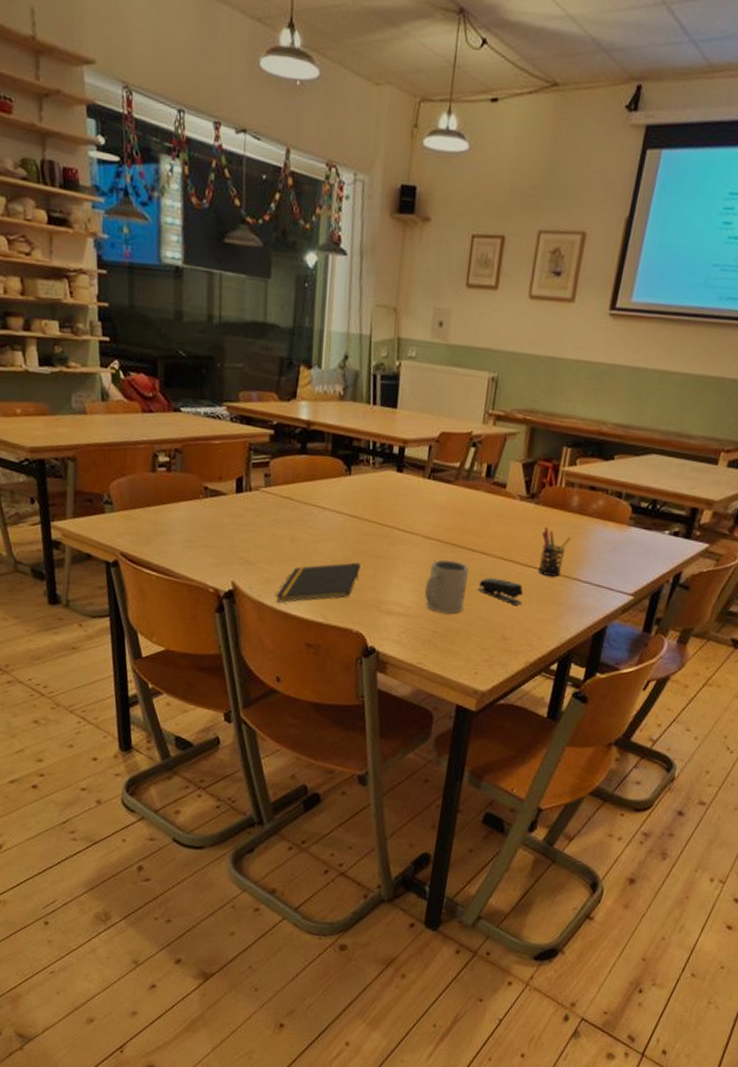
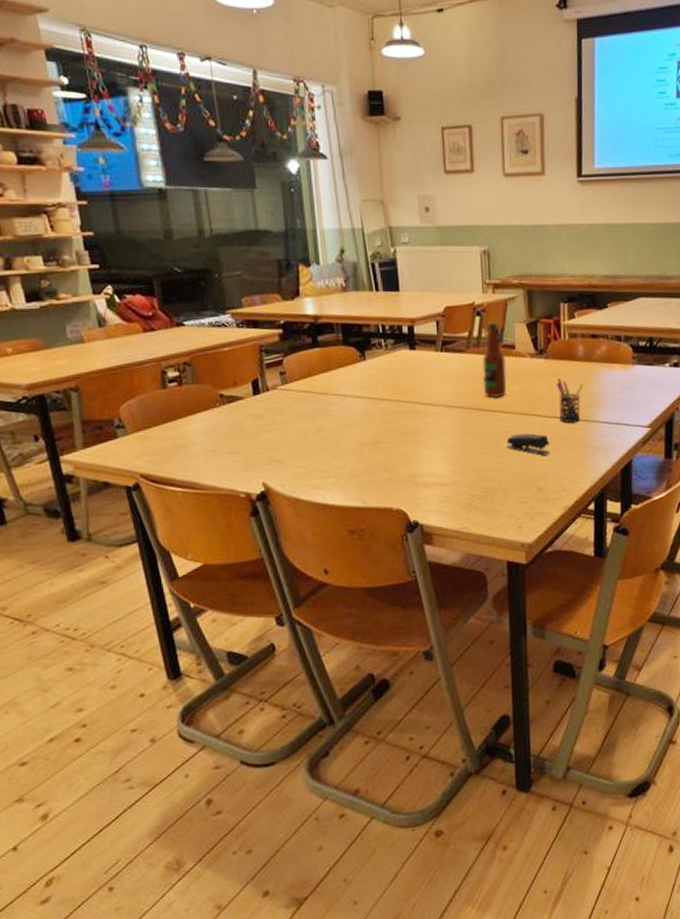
notepad: present [275,562,361,603] -> none [309,442,391,495]
mug: present [424,559,469,615] -> none [456,424,497,476]
bottle: none [465,455,494,538] -> present [482,322,507,399]

